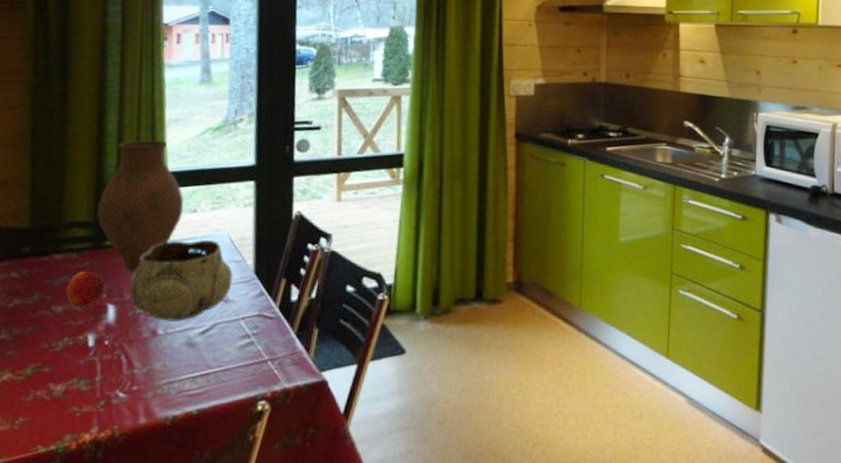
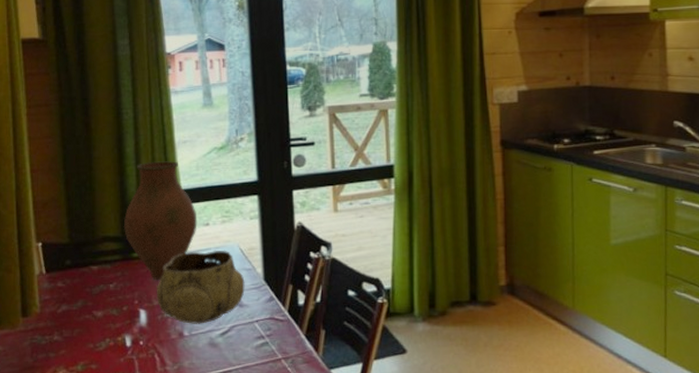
peach: present [66,270,106,307] -> none [104,280,136,312]

